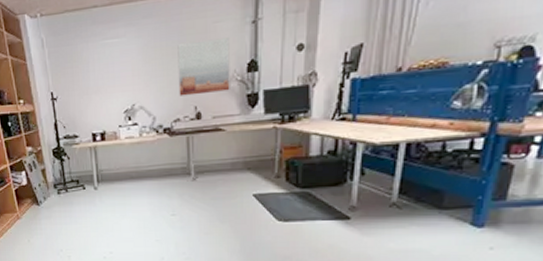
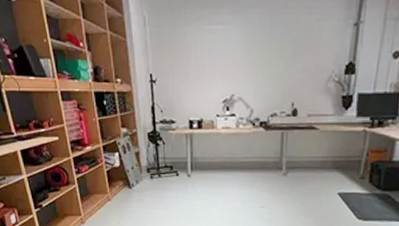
wall art: present [177,37,230,96] -> none [277,37,331,92]

